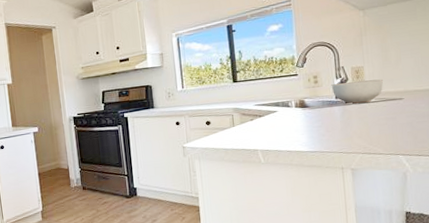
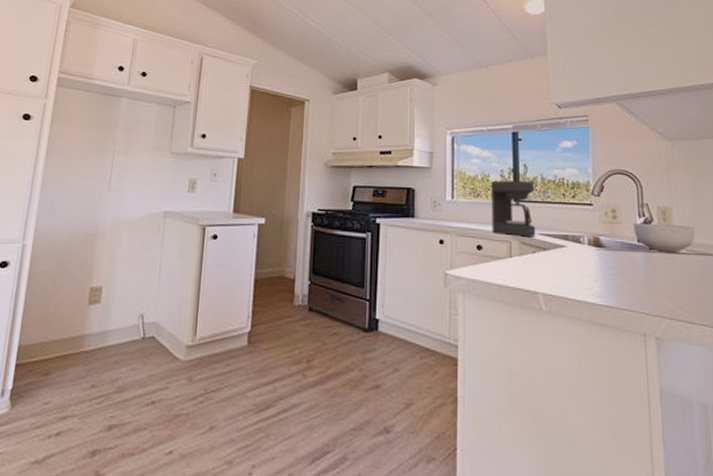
coffee maker: none [213,64,253,111] -> present [491,180,536,237]

